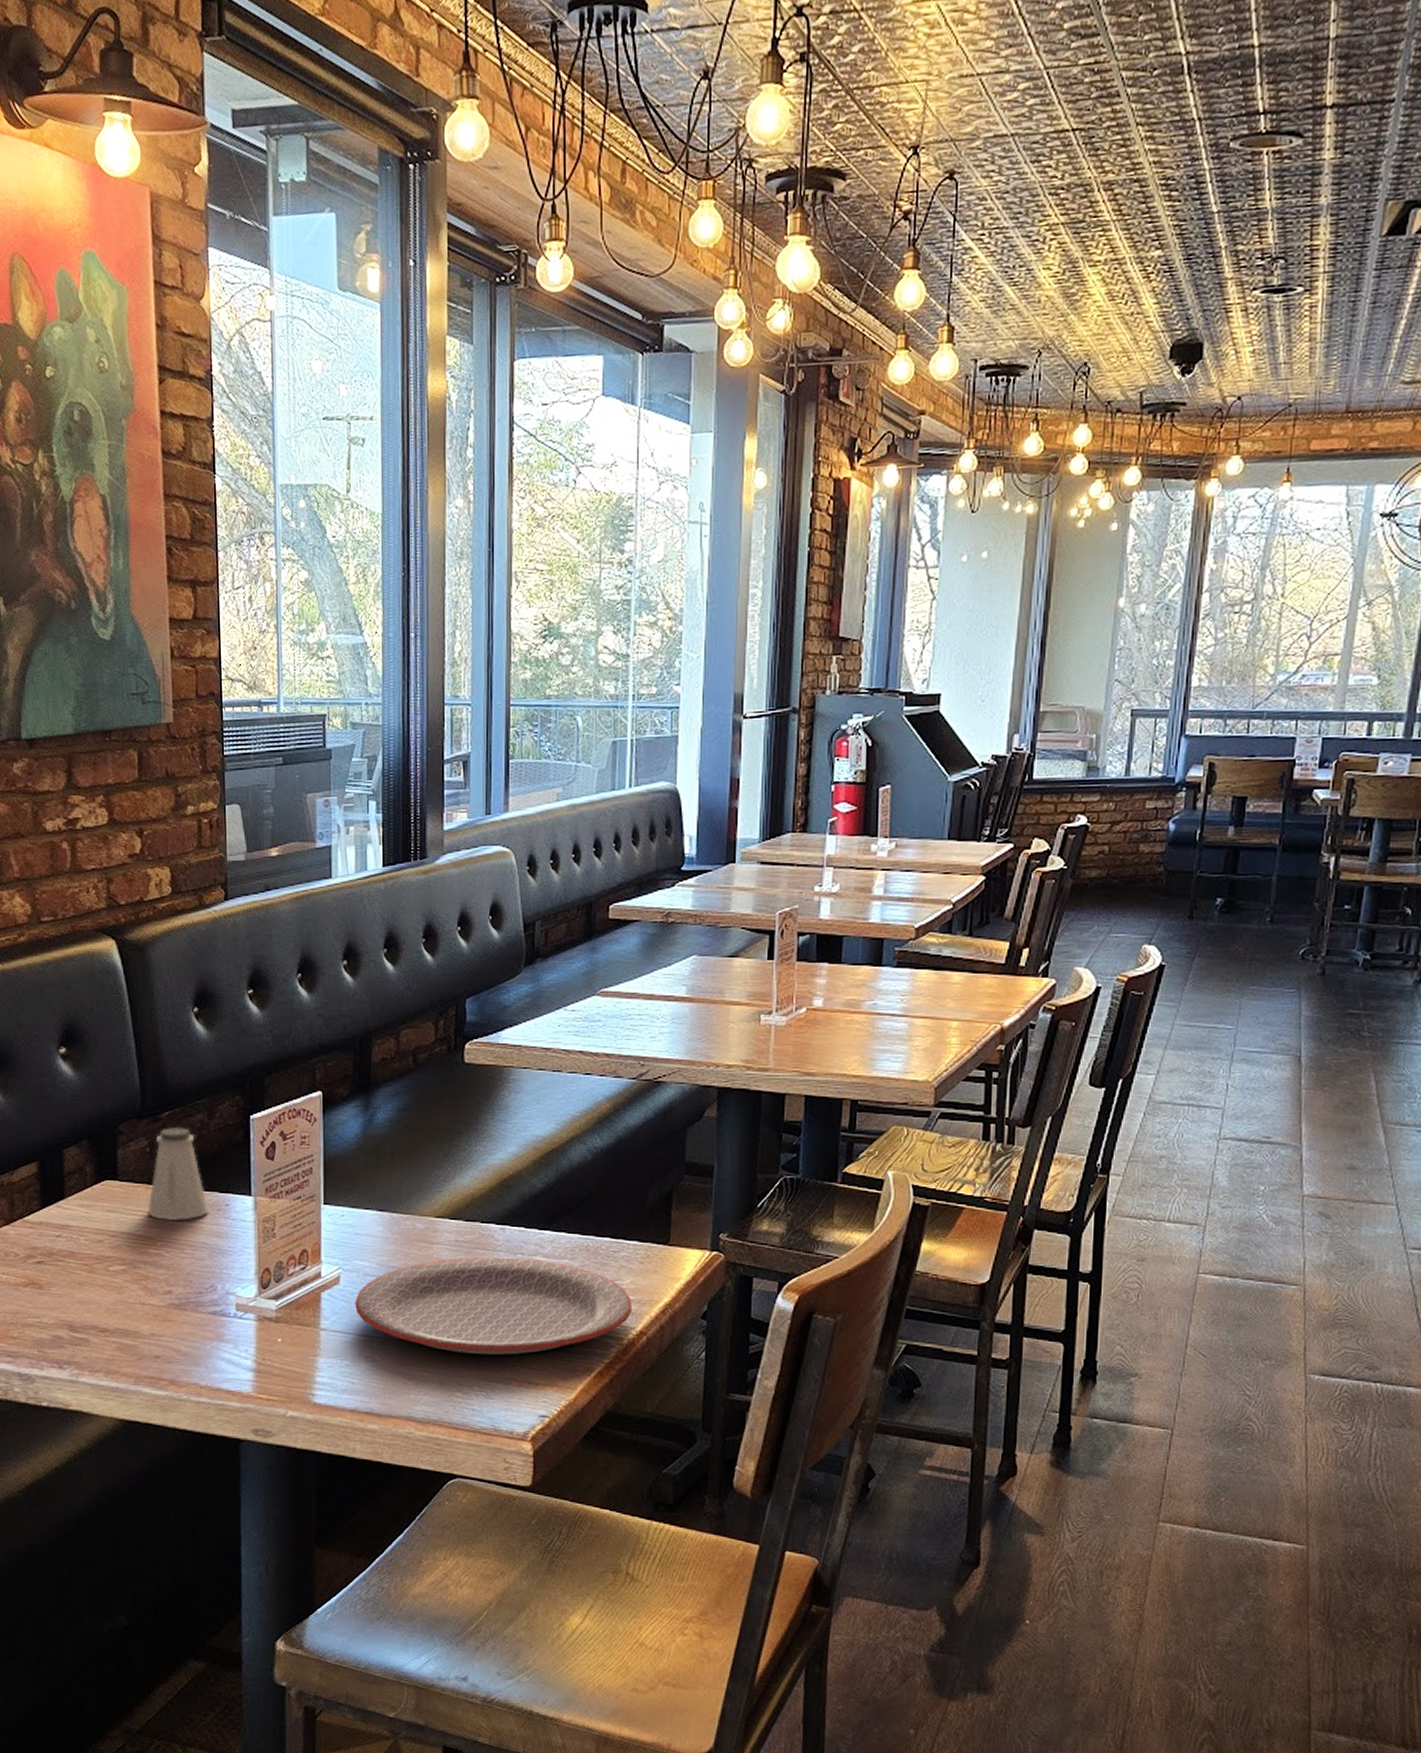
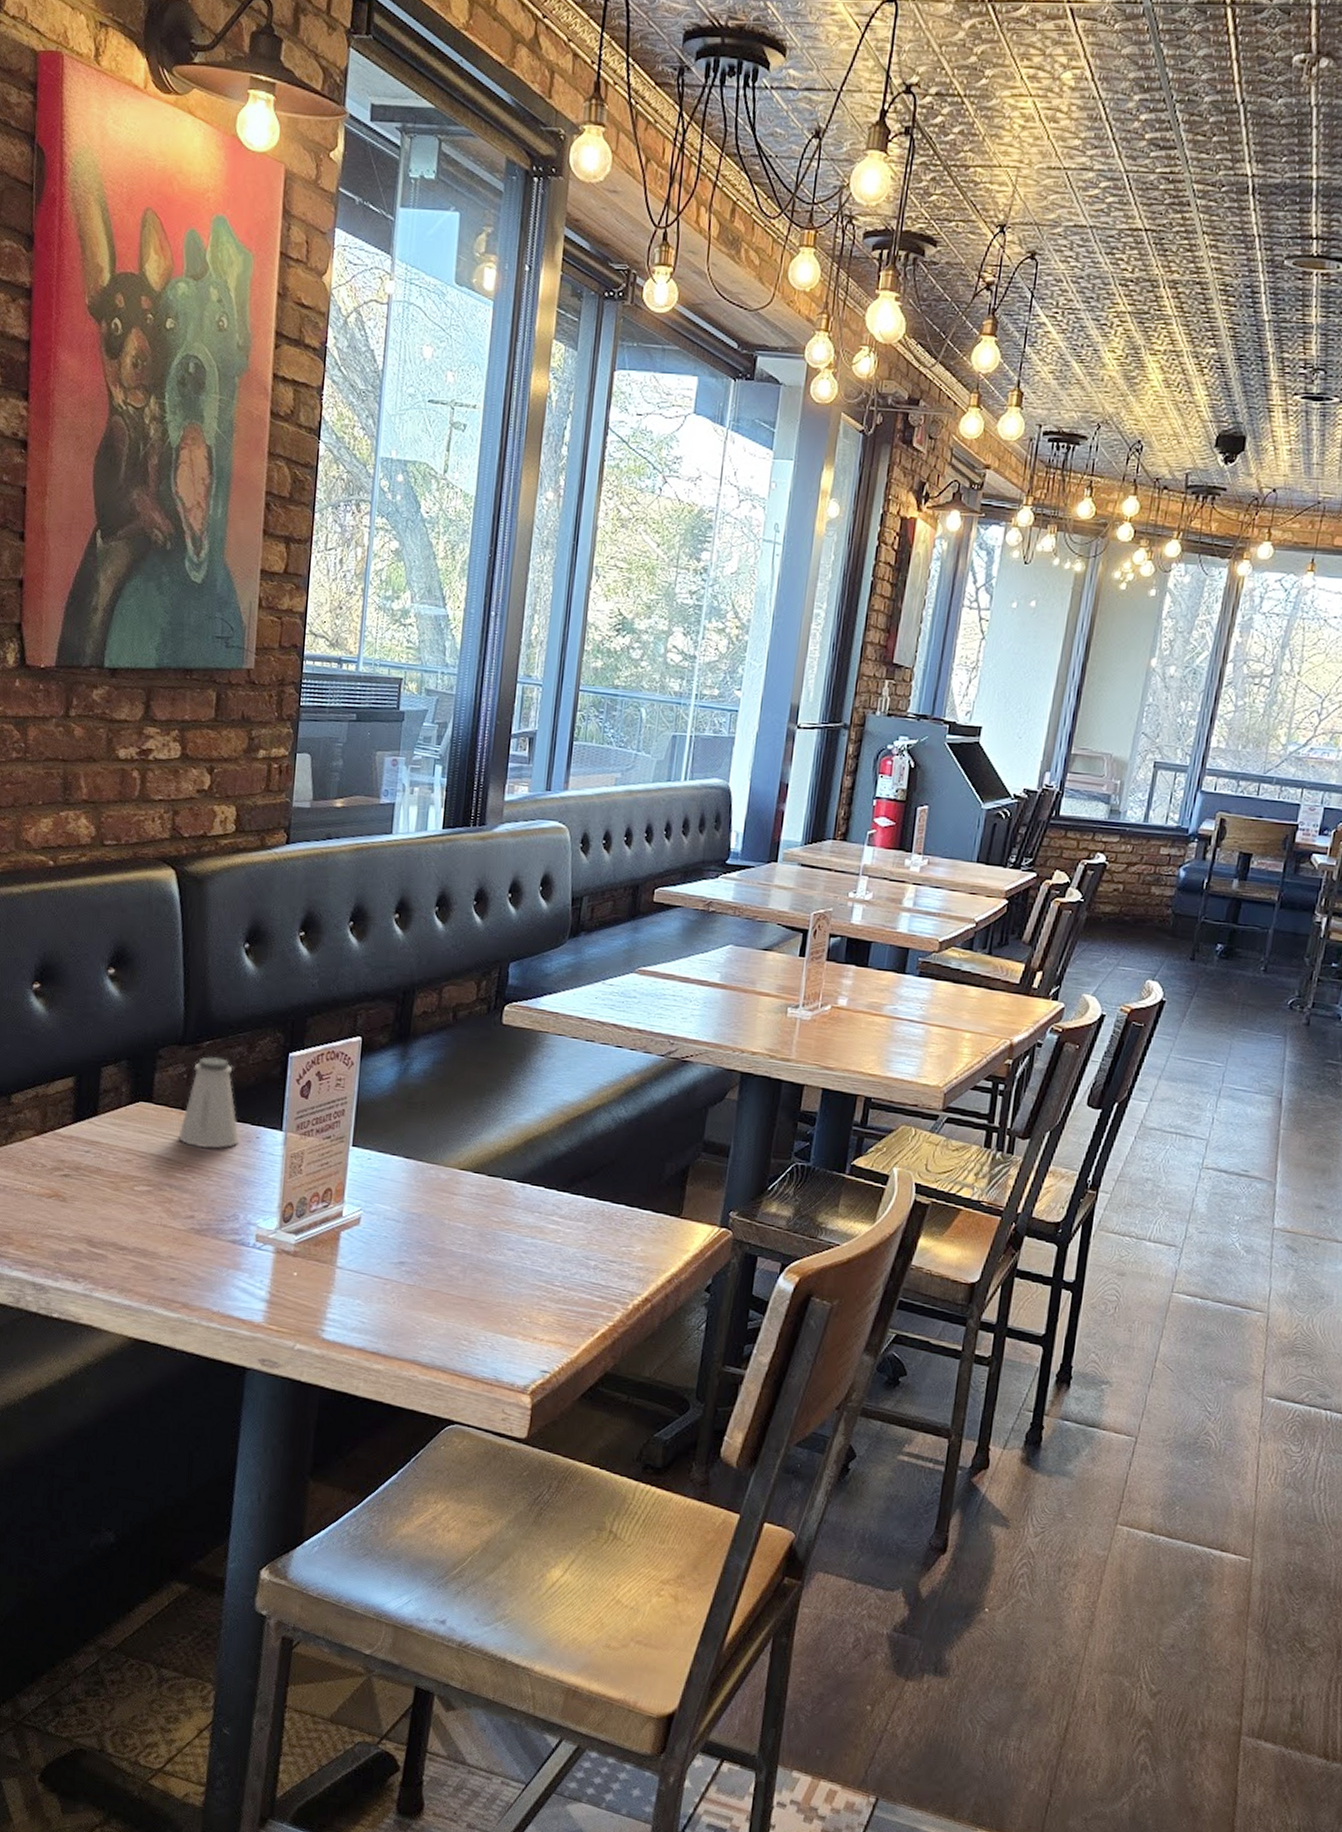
plate: present [355,1258,631,1355] -> none [372,1211,640,1310]

